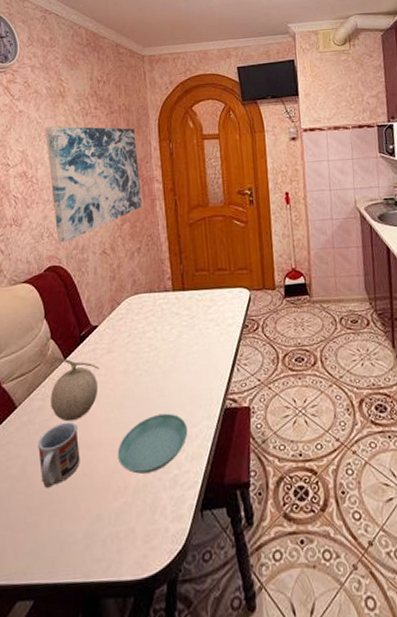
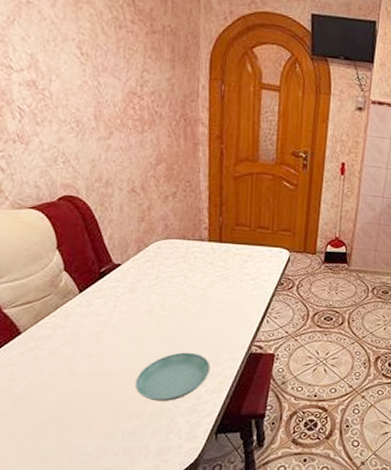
cup: present [38,421,80,488] -> none [46,351,94,407]
wall art: present [45,126,142,243] -> none [62,31,183,173]
fruit: present [51,356,99,422] -> none [62,288,120,351]

